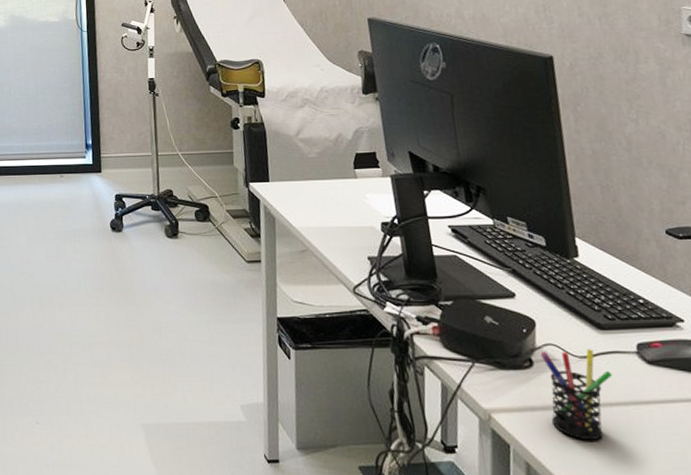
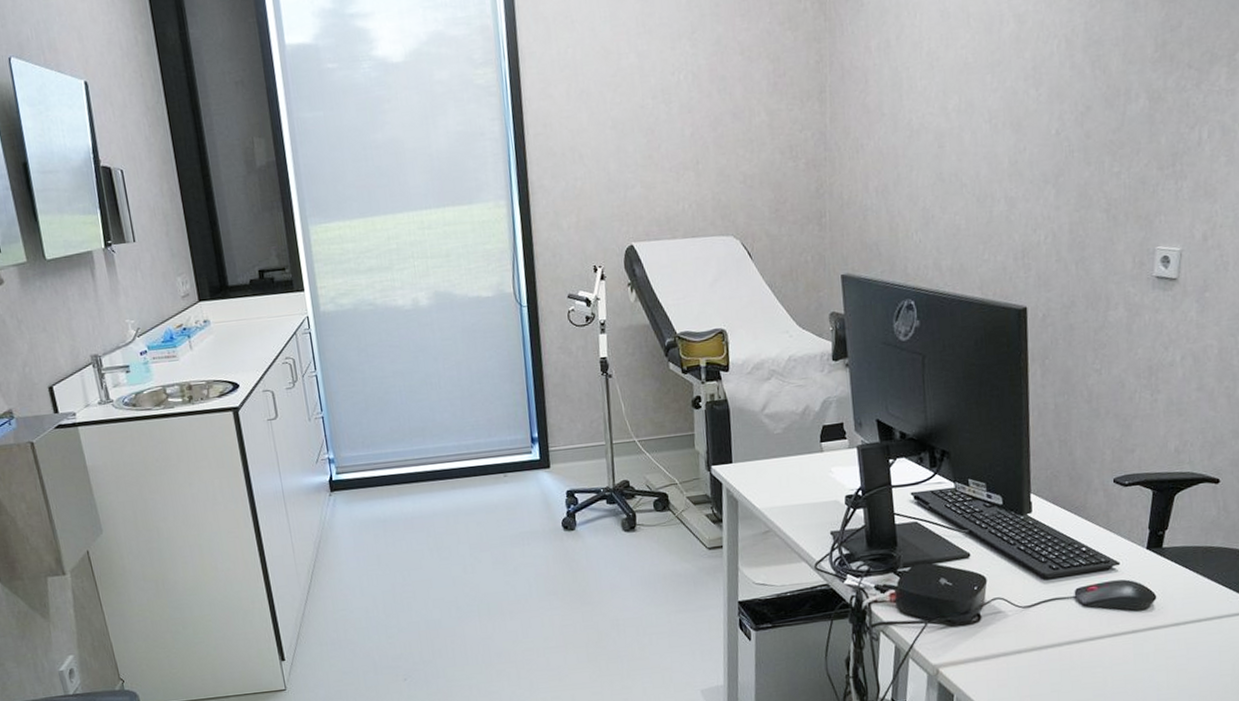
pen holder: present [540,349,613,441] -> none [988,598,1051,682]

